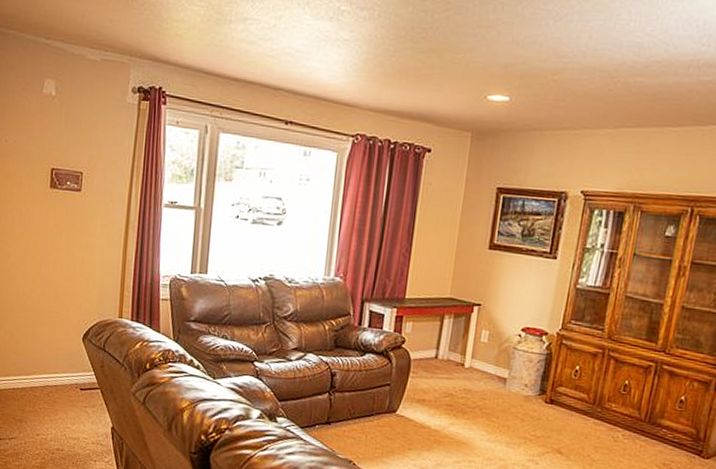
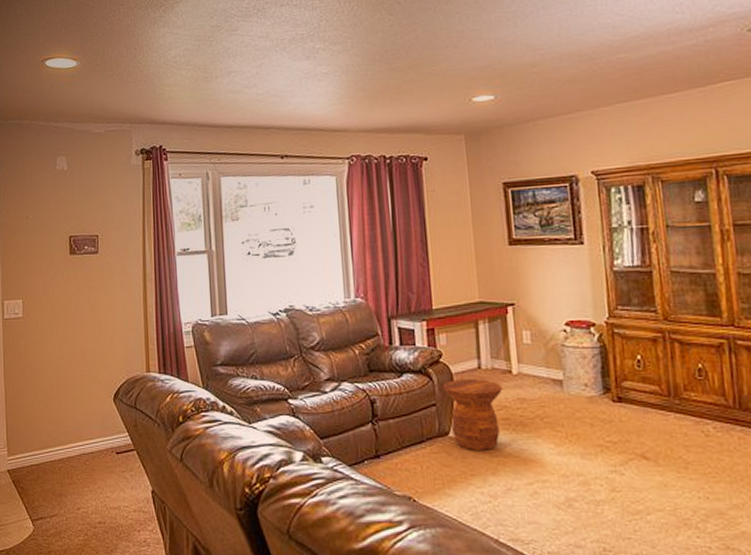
side table: none [399,365,452,431] -> present [442,378,502,452]

